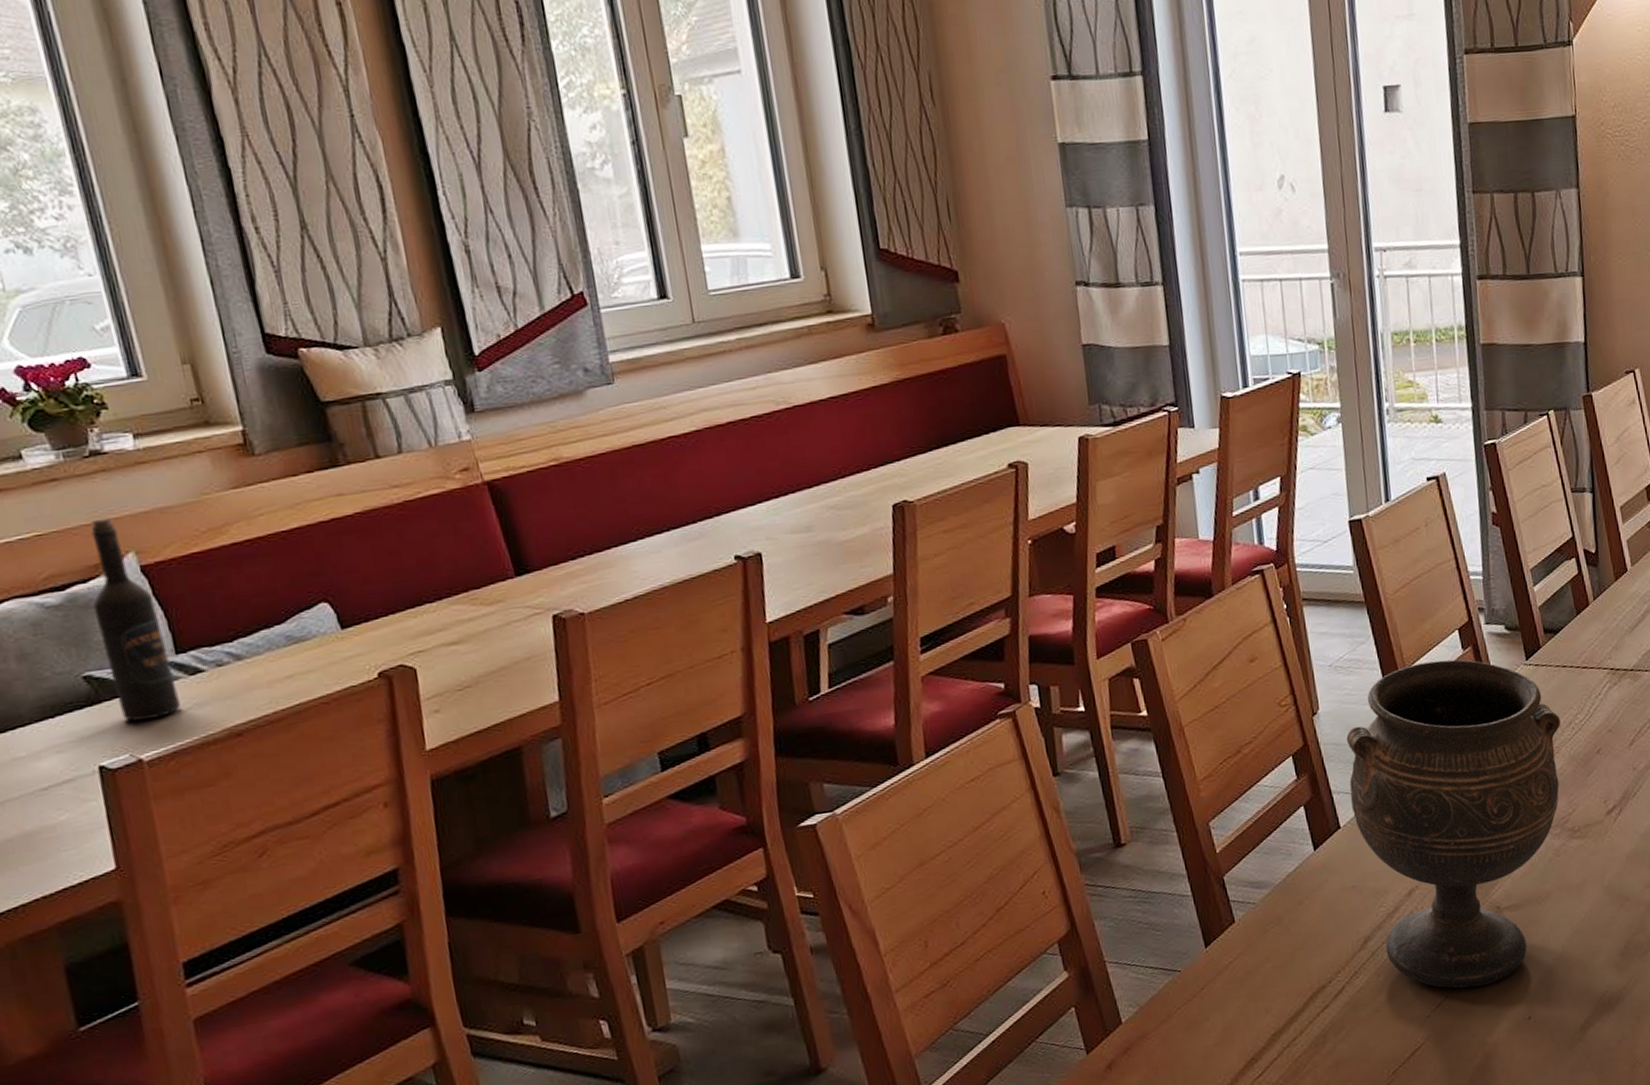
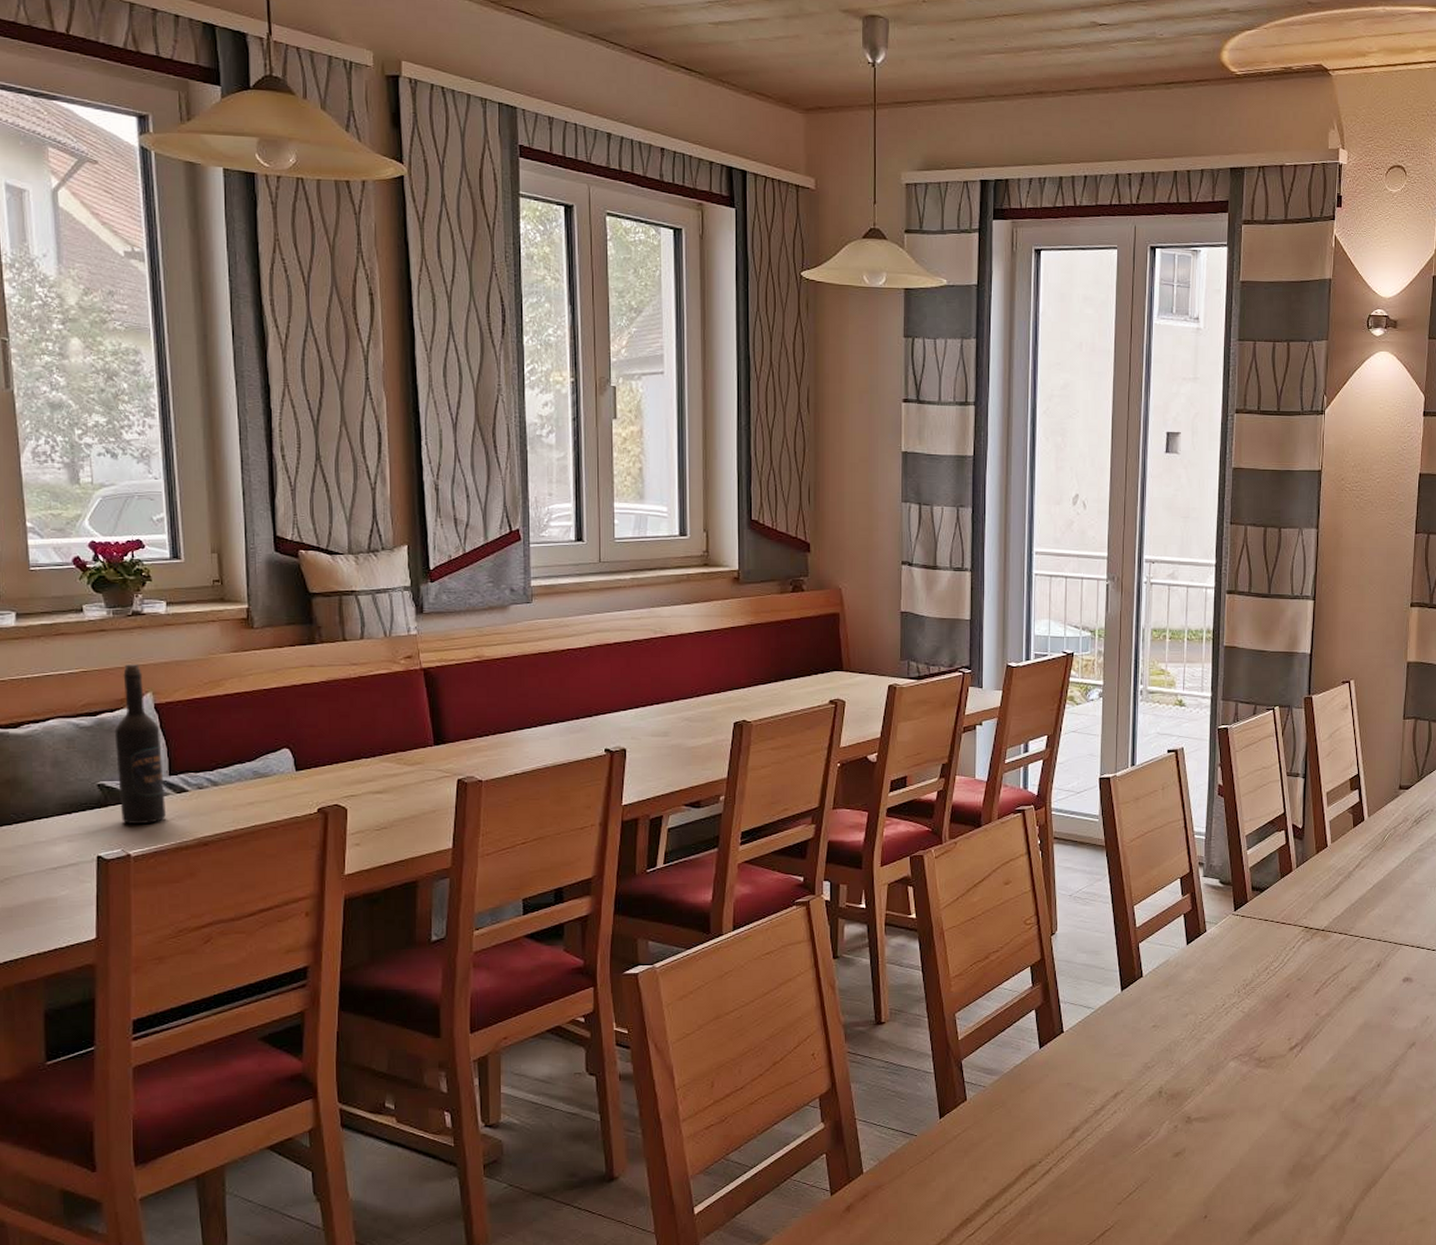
goblet: present [1346,659,1561,989] -> none [1075,902,1259,1184]

